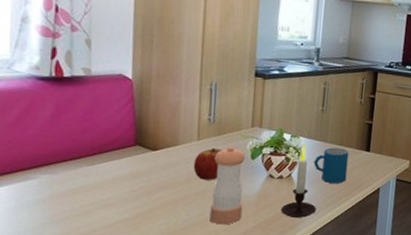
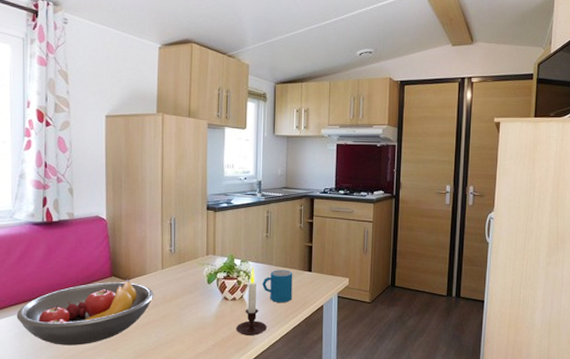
fruit bowl: none [12,149,187,223] -> present [16,279,154,346]
apple: present [193,147,222,180] -> none [159,275,183,304]
pepper shaker: present [209,147,246,225] -> none [175,274,203,344]

